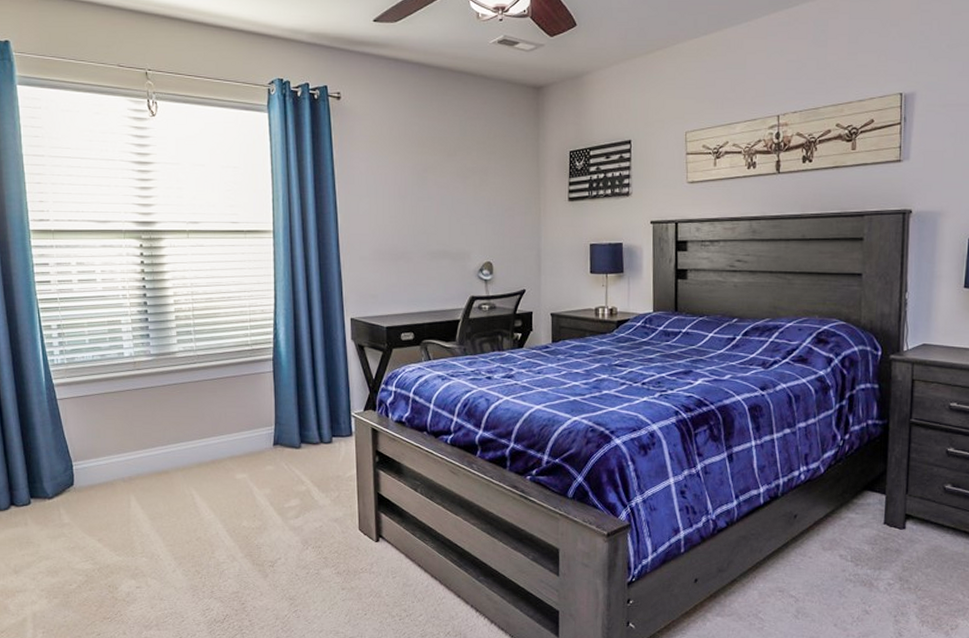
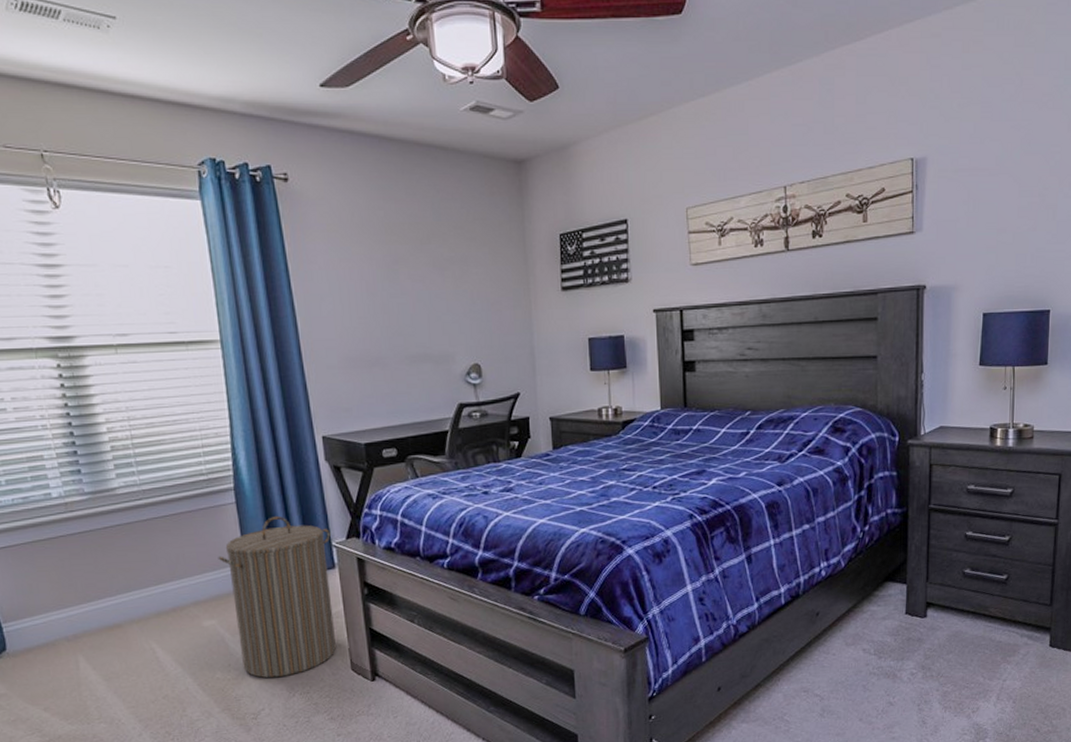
laundry hamper: none [254,385,351,531] -> present [218,515,337,678]

